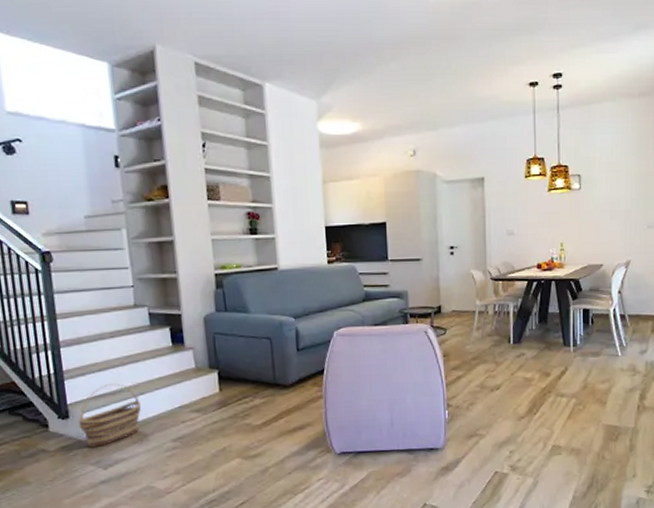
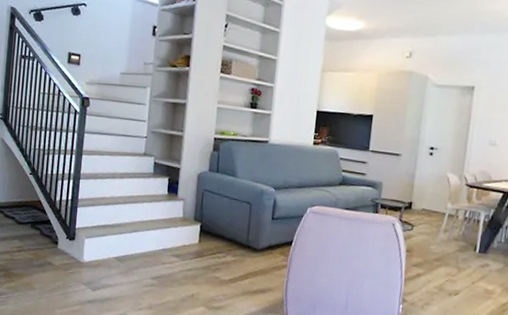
basket: present [78,384,141,447] -> none [80,217,132,270]

